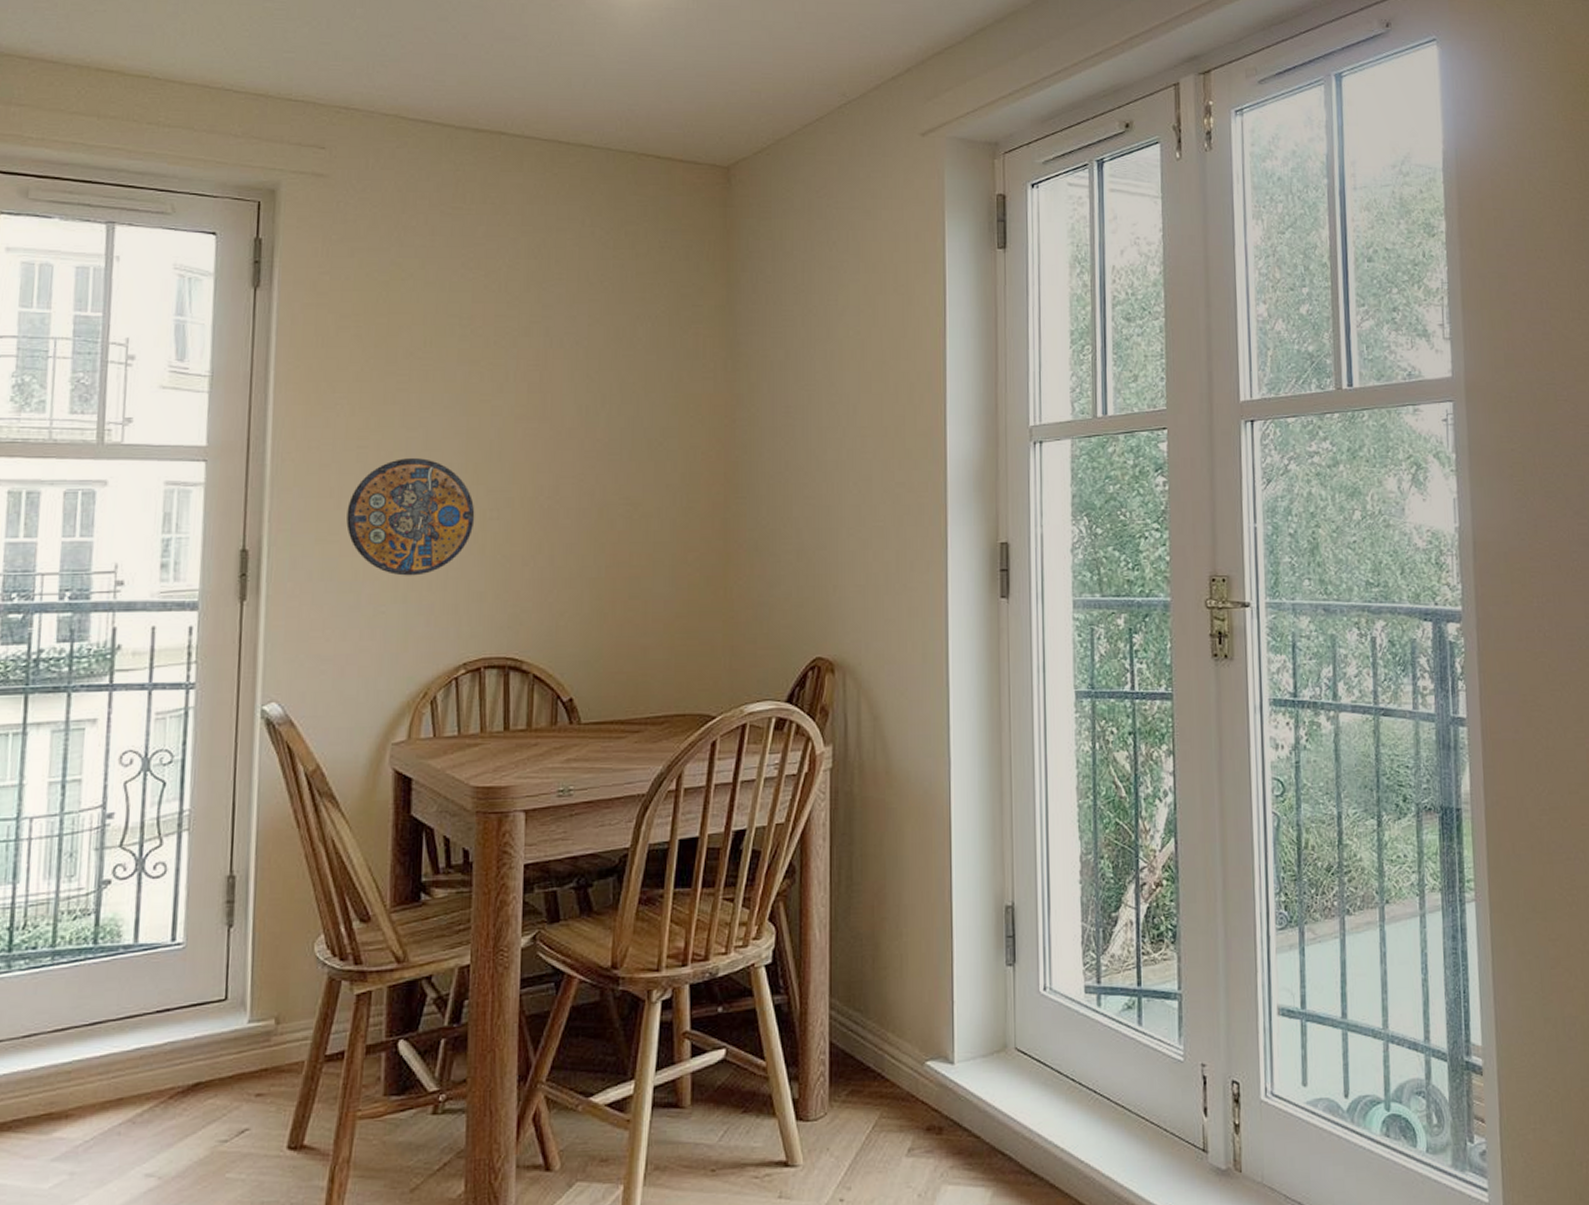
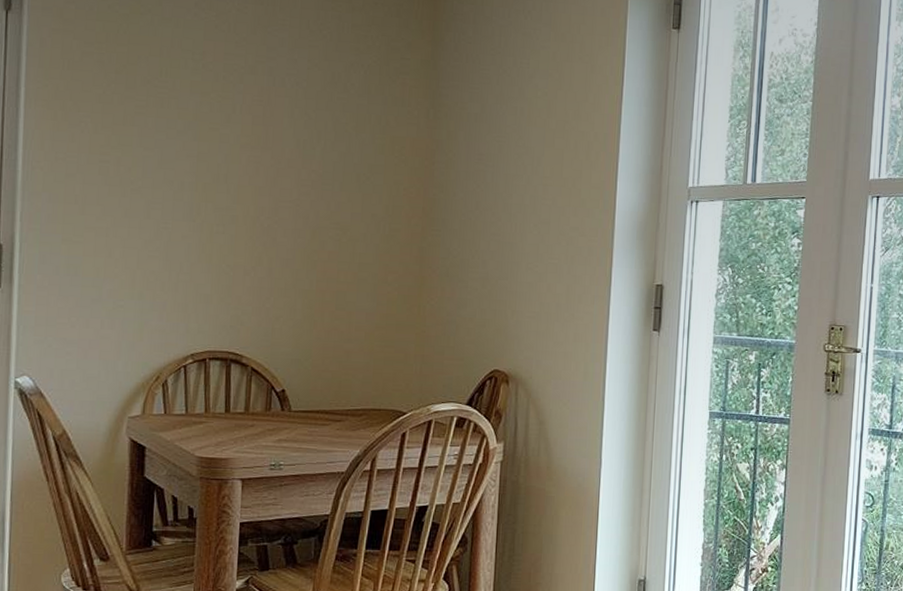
manhole cover: present [346,458,475,576] -> none [89,174,204,277]

